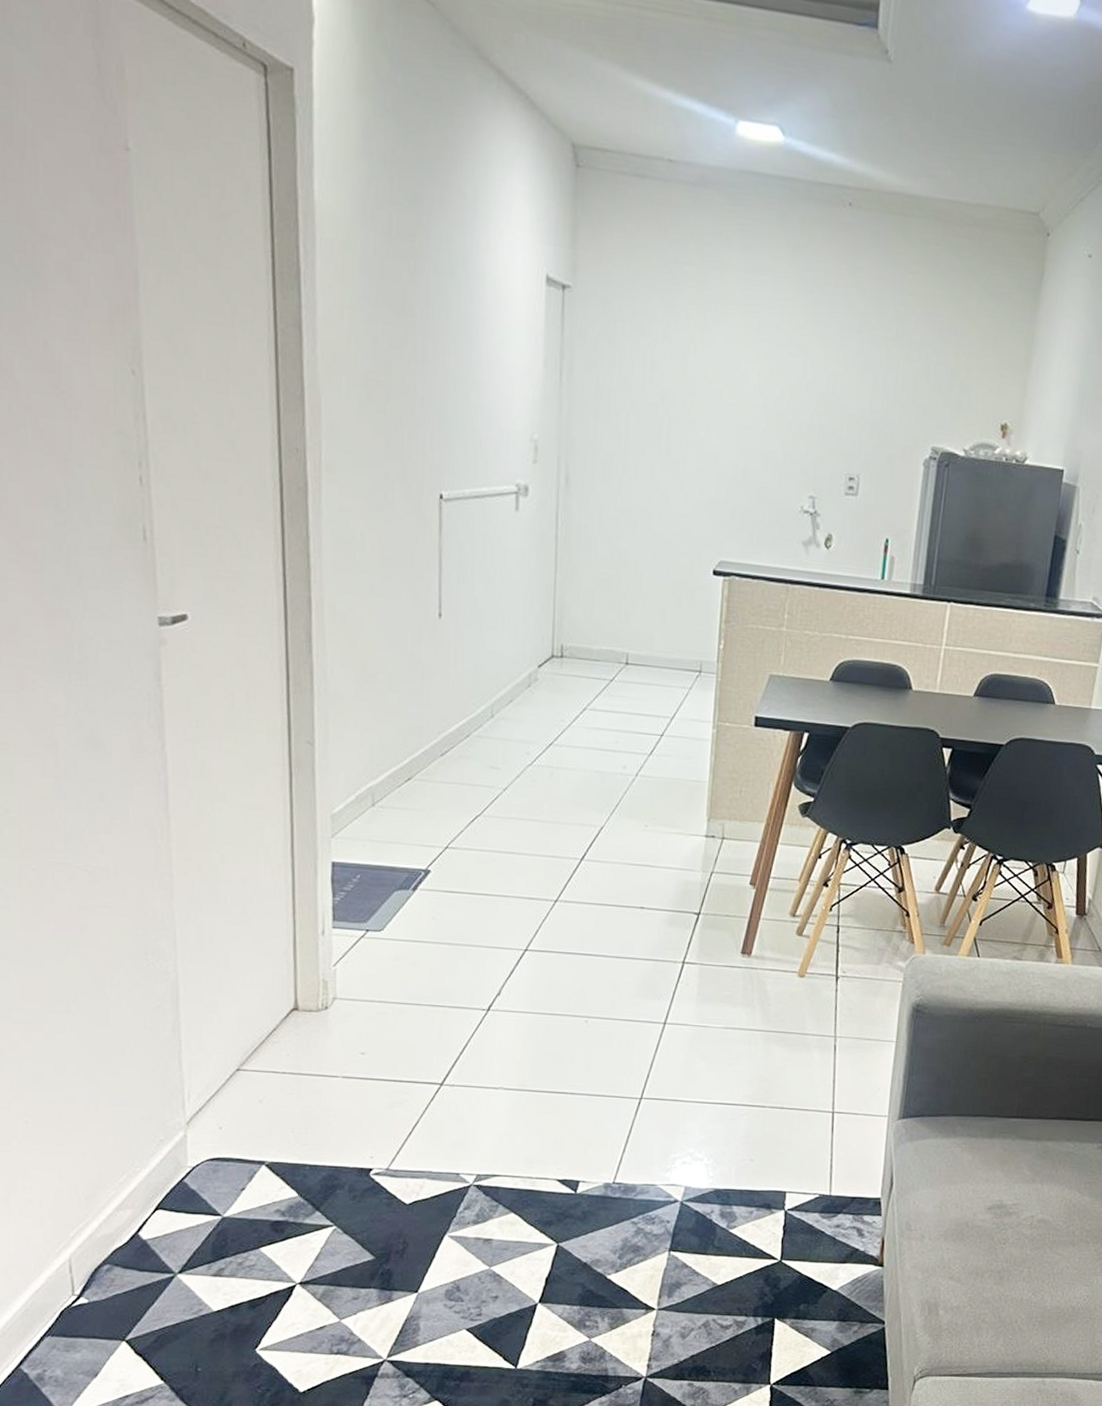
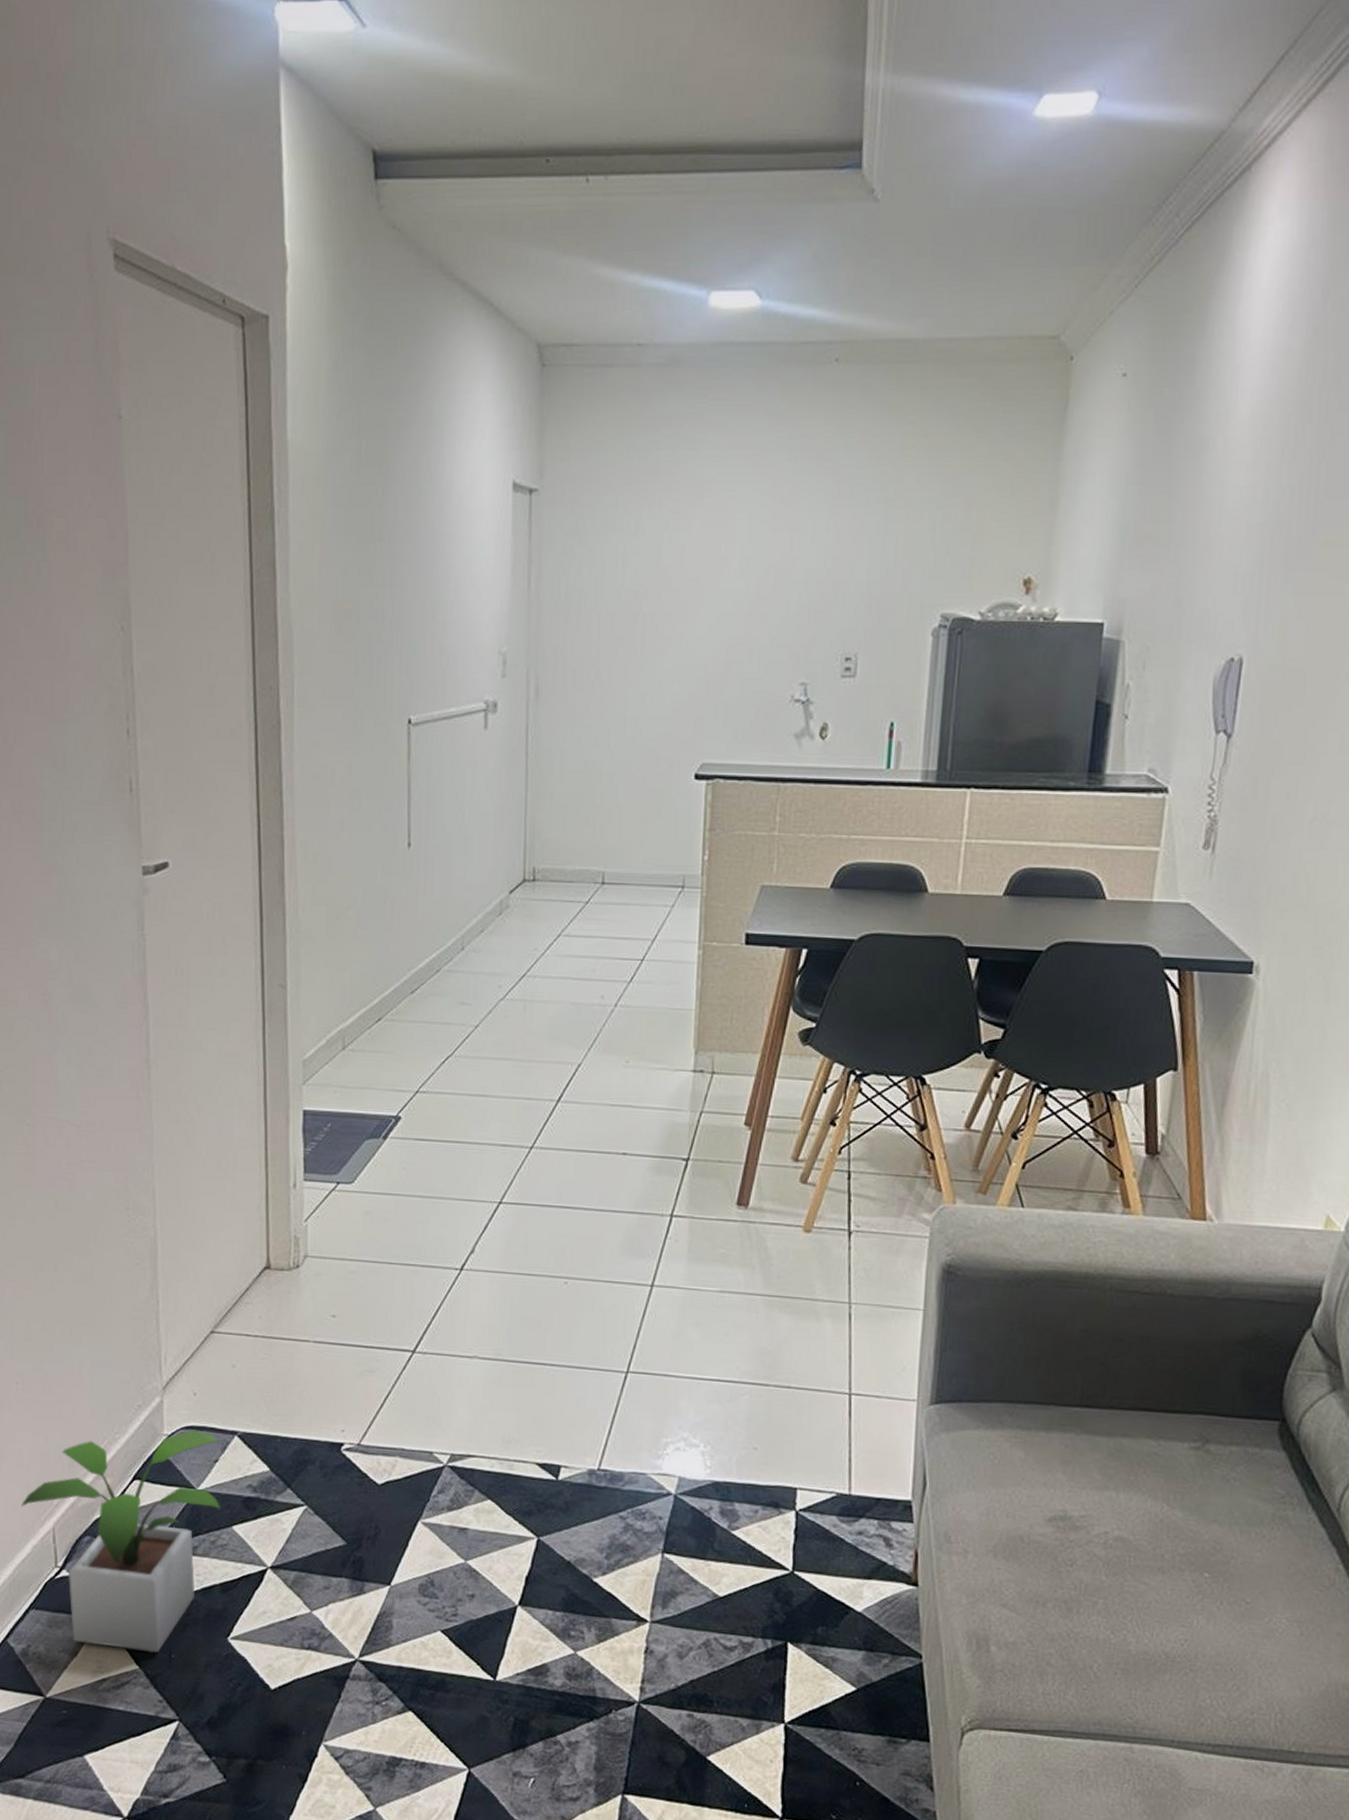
potted plant: none [34,1161,248,1368] -> present [22,1429,221,1653]

